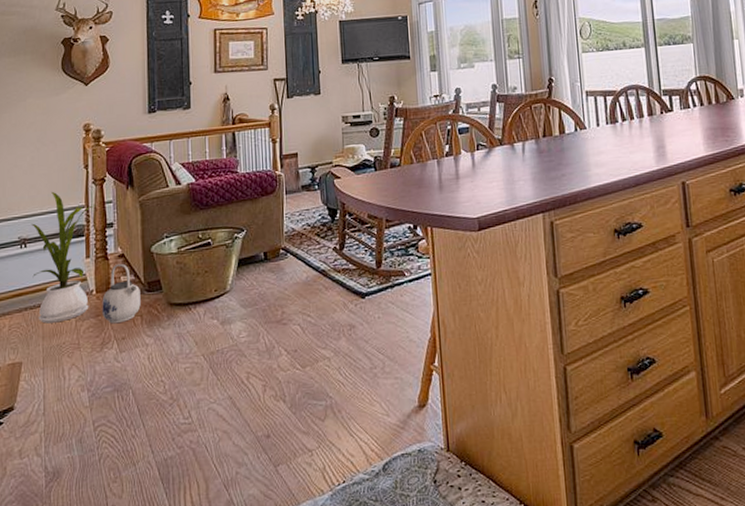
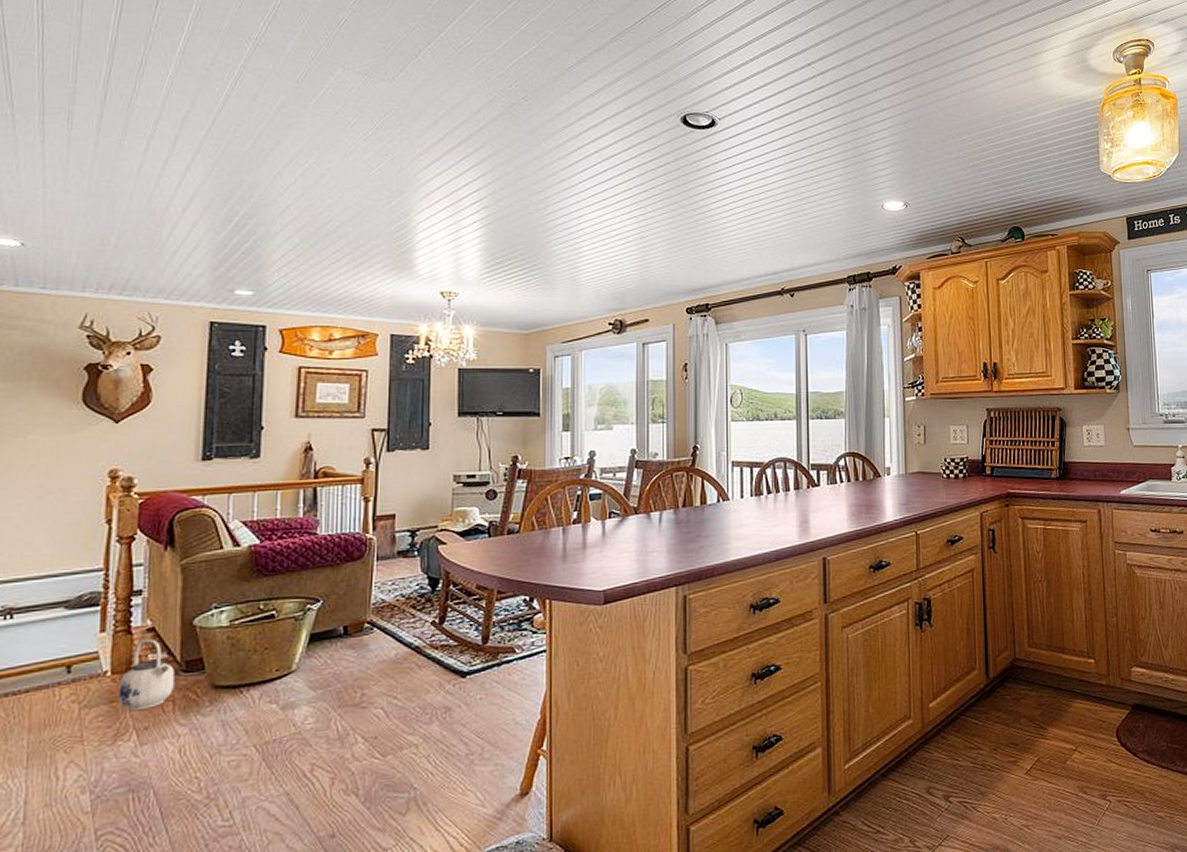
house plant: present [30,191,97,324] -> none [19,550,121,713]

